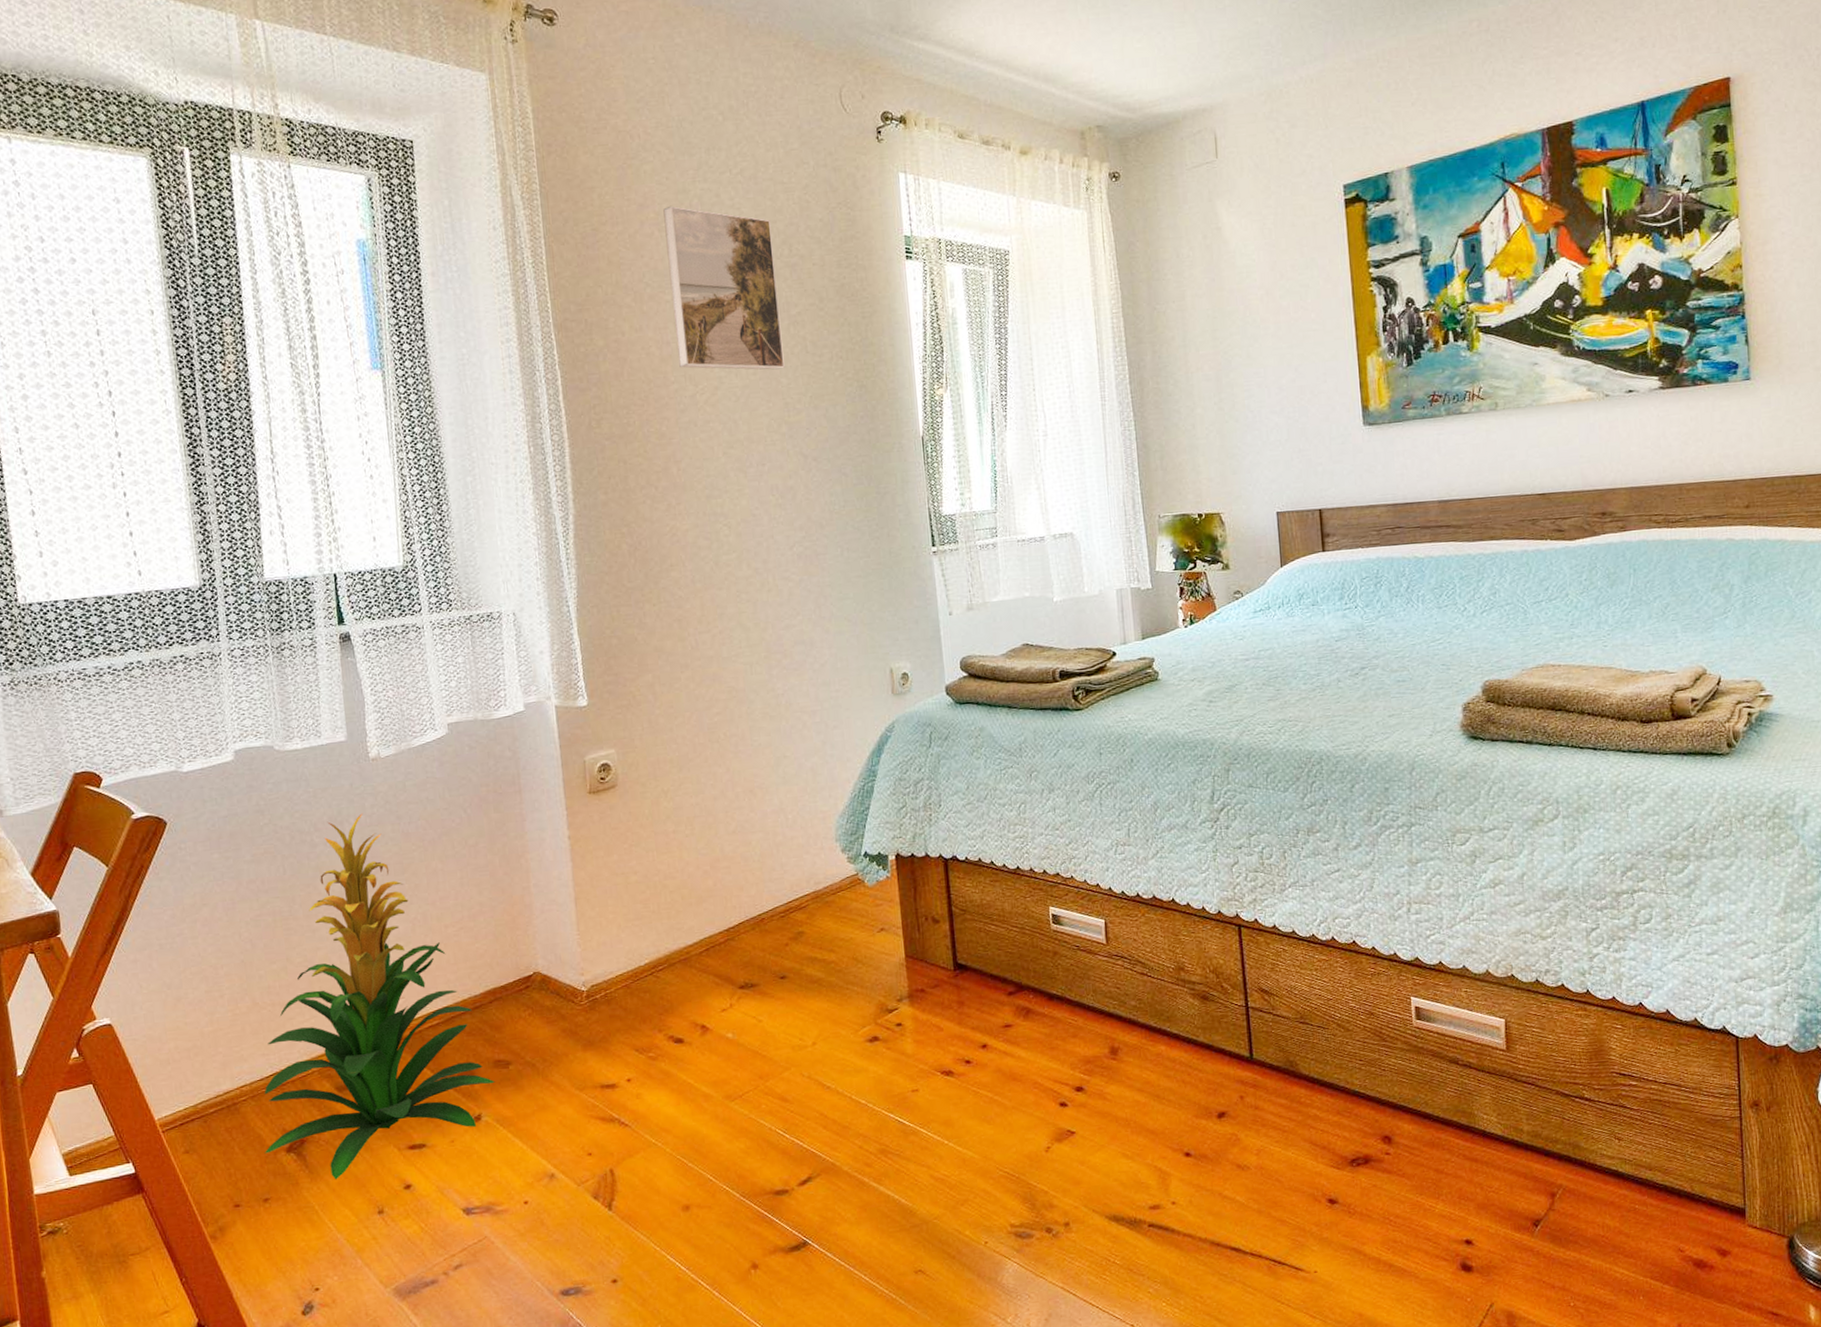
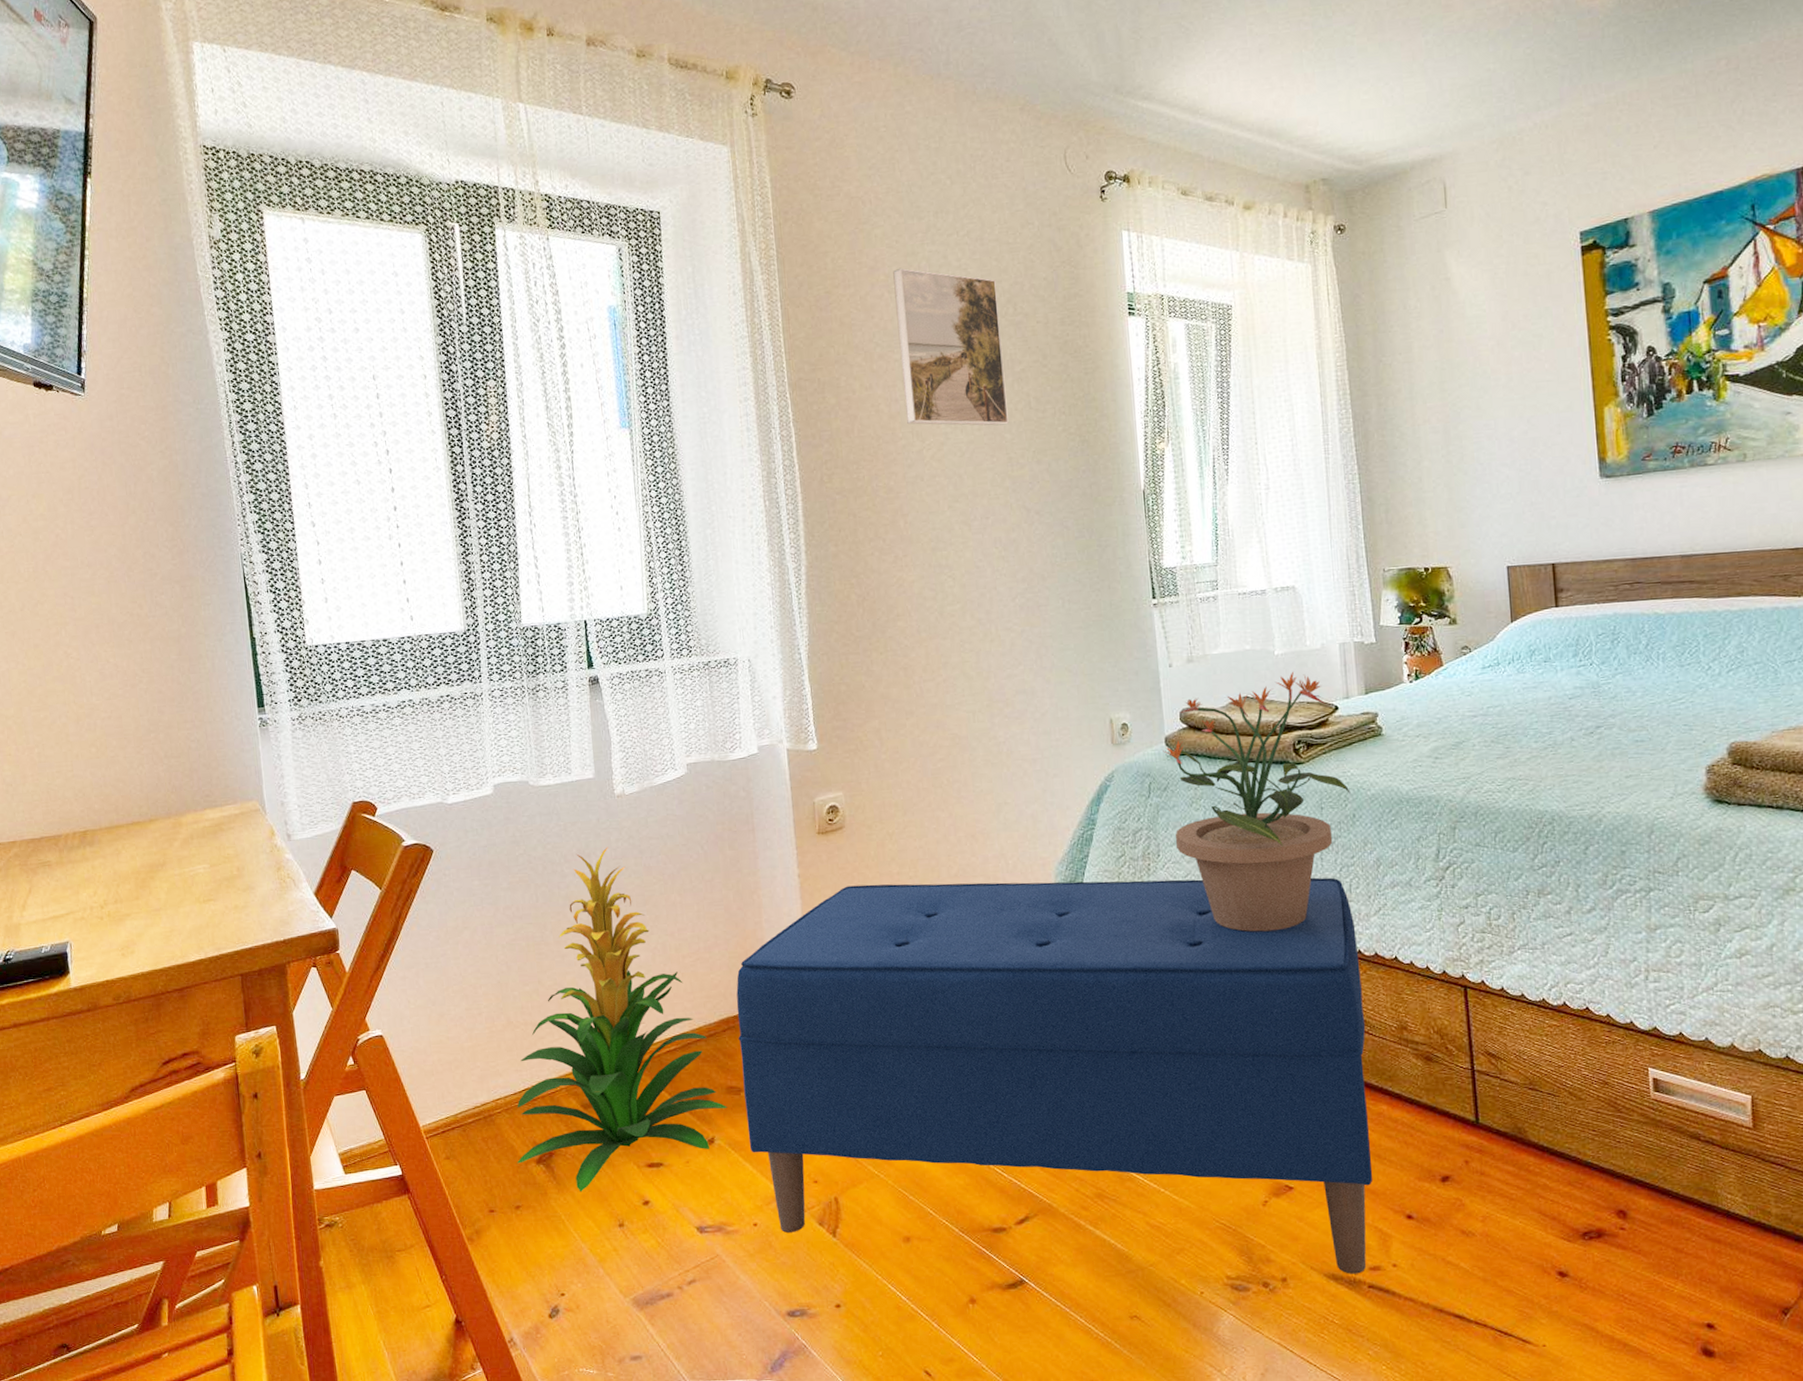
bench: none [503,822,1152,1215] -> present [736,877,1372,1274]
potted plant: none [943,618,1129,880] -> present [1163,671,1351,932]

